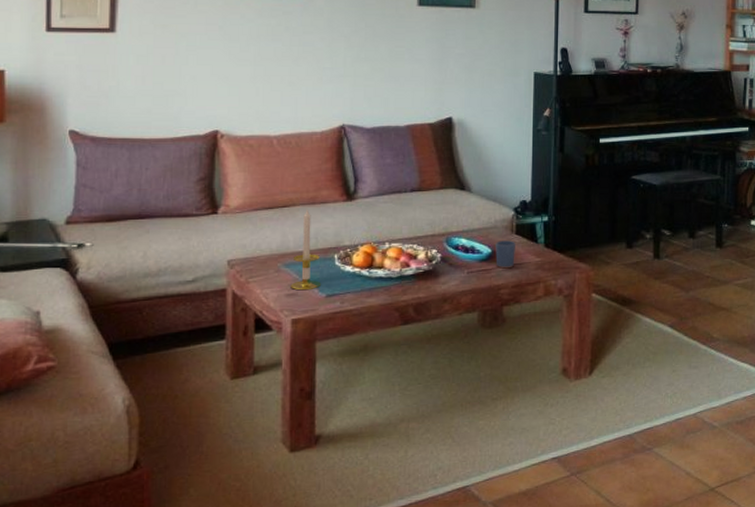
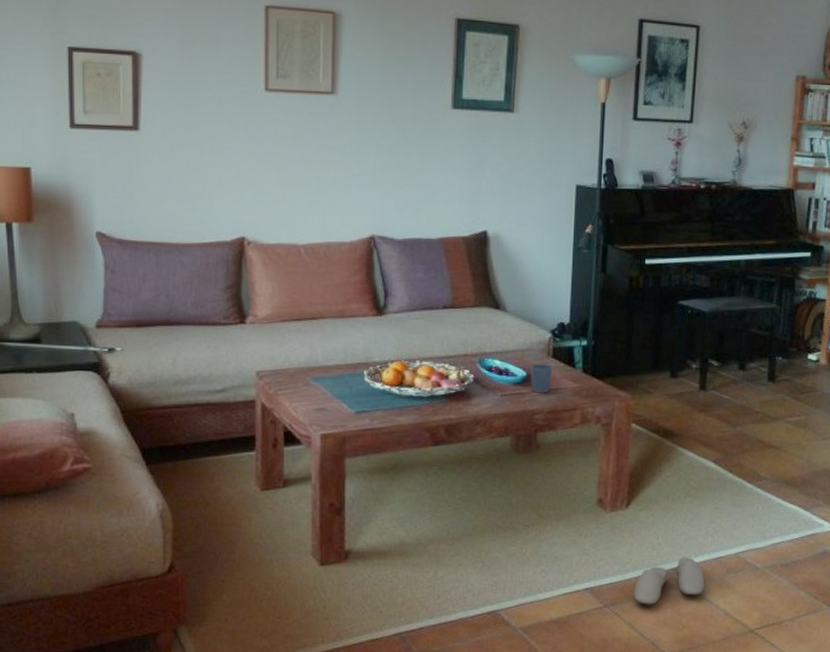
candle: present [290,209,322,291] -> none [319,322,351,406]
slippers: none [599,420,666,470] -> present [633,557,705,605]

